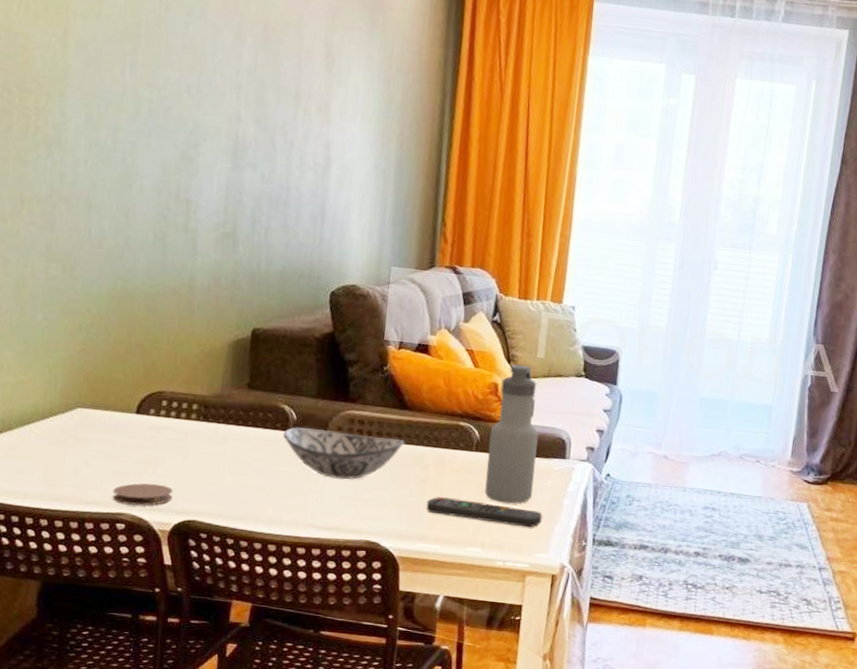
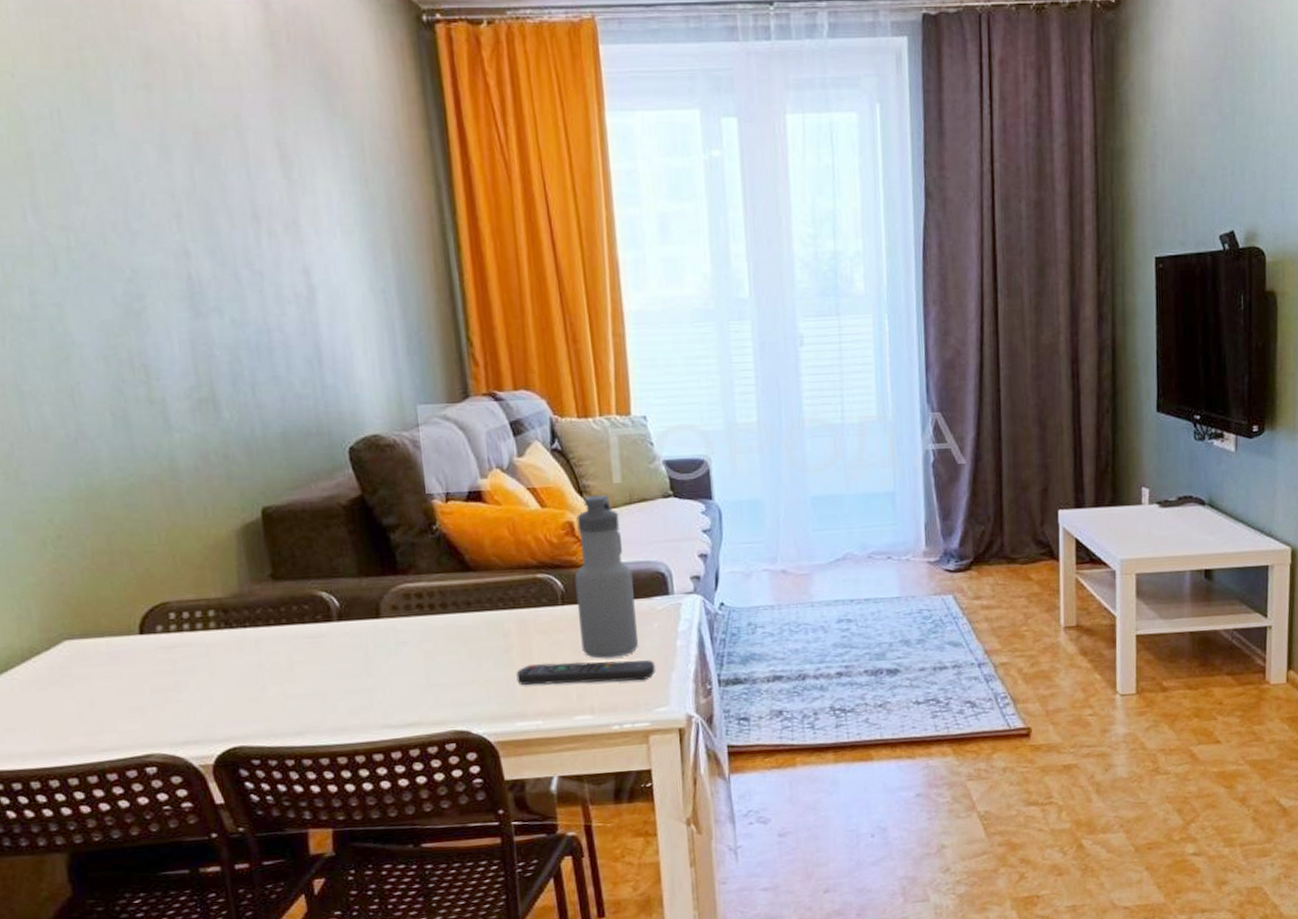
coaster: present [112,483,173,506] -> none [132,712,209,744]
decorative bowl: present [283,426,404,480] -> none [326,606,476,667]

